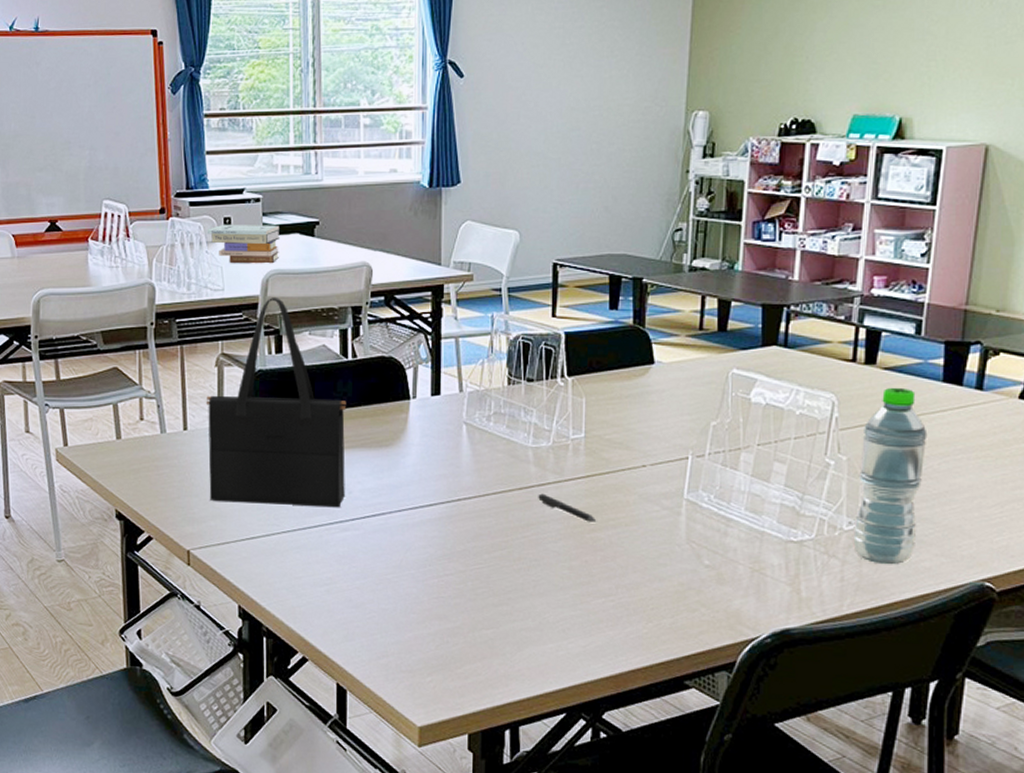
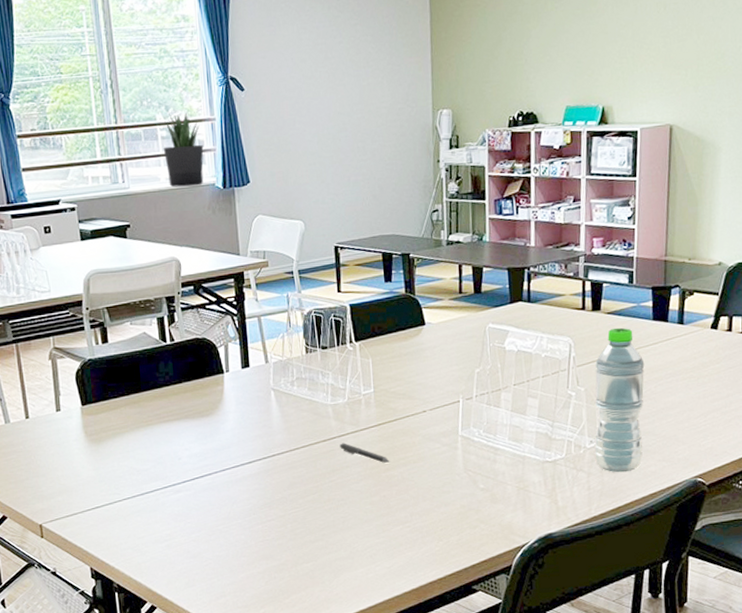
books: present [206,224,280,264] -> none [29,230,97,267]
tote bag: present [206,298,347,508] -> none [43,294,175,478]
planter: none [364,98,411,183] -> present [163,112,204,188]

